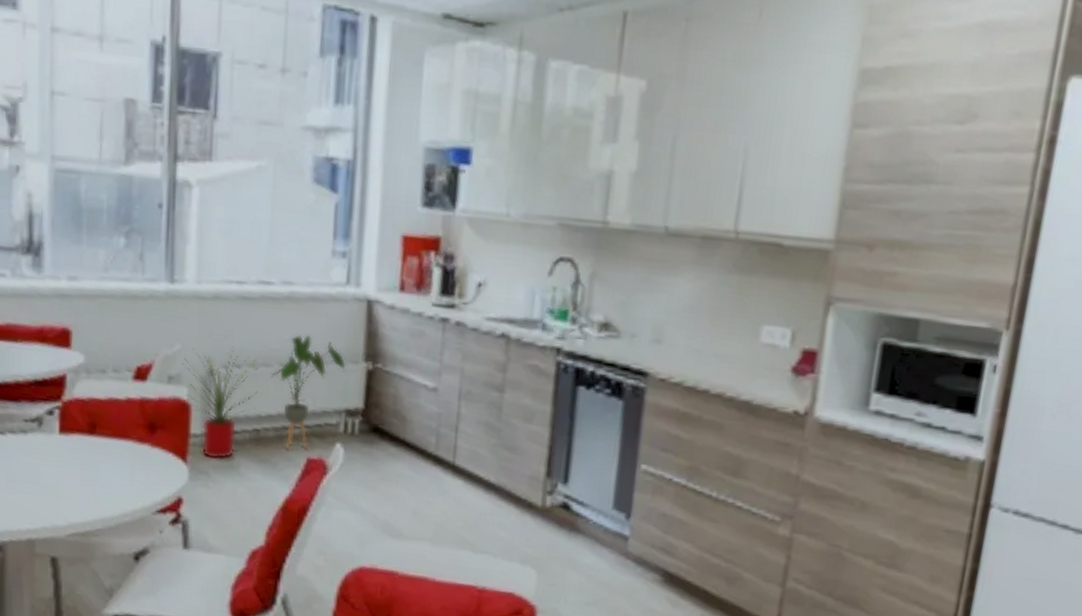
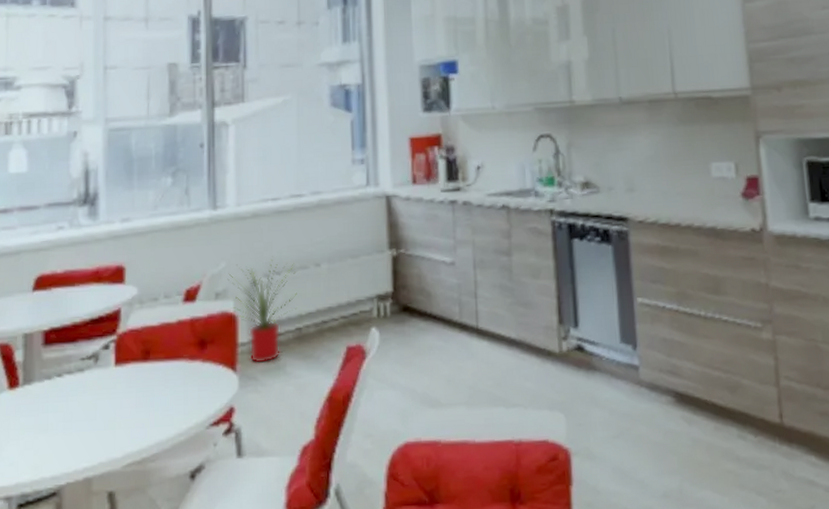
house plant: present [270,335,346,451] -> none [308,235,373,343]

